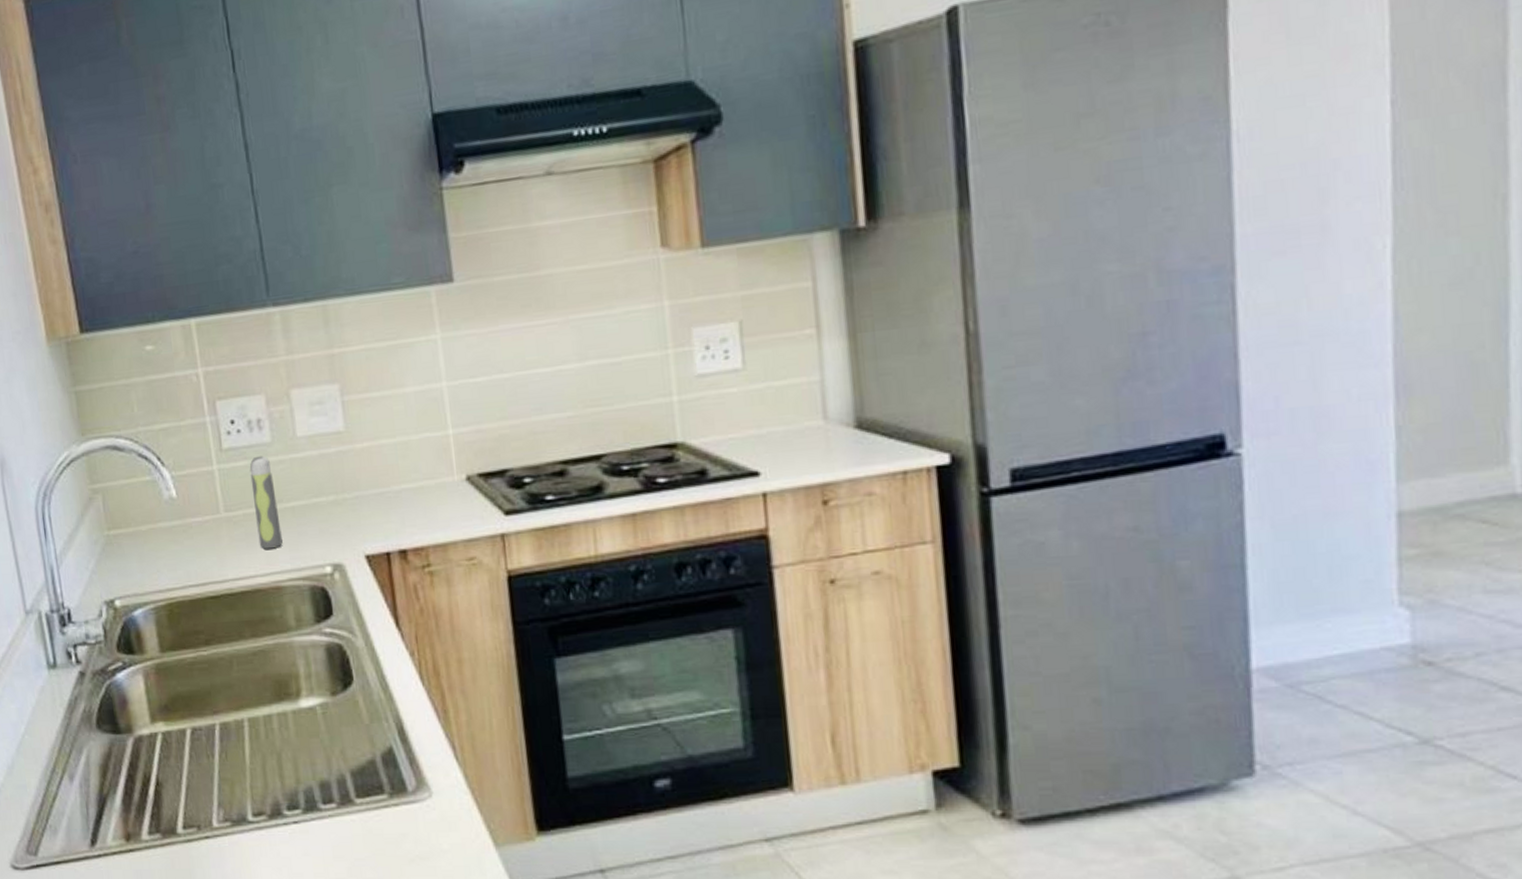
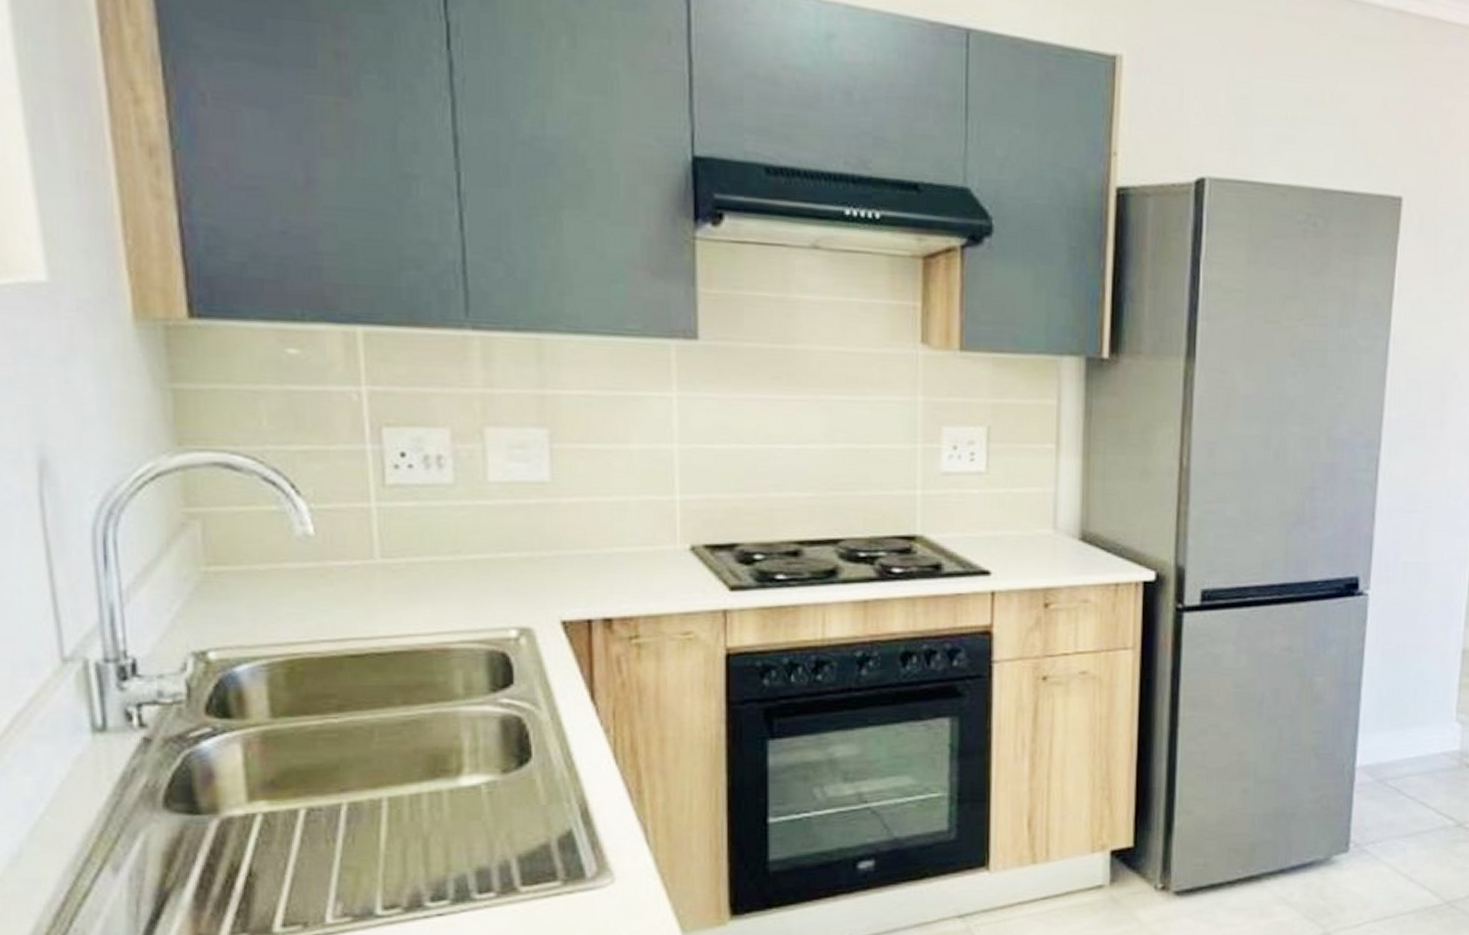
spray bottle: present [249,455,283,549] -> none [420,497,456,605]

